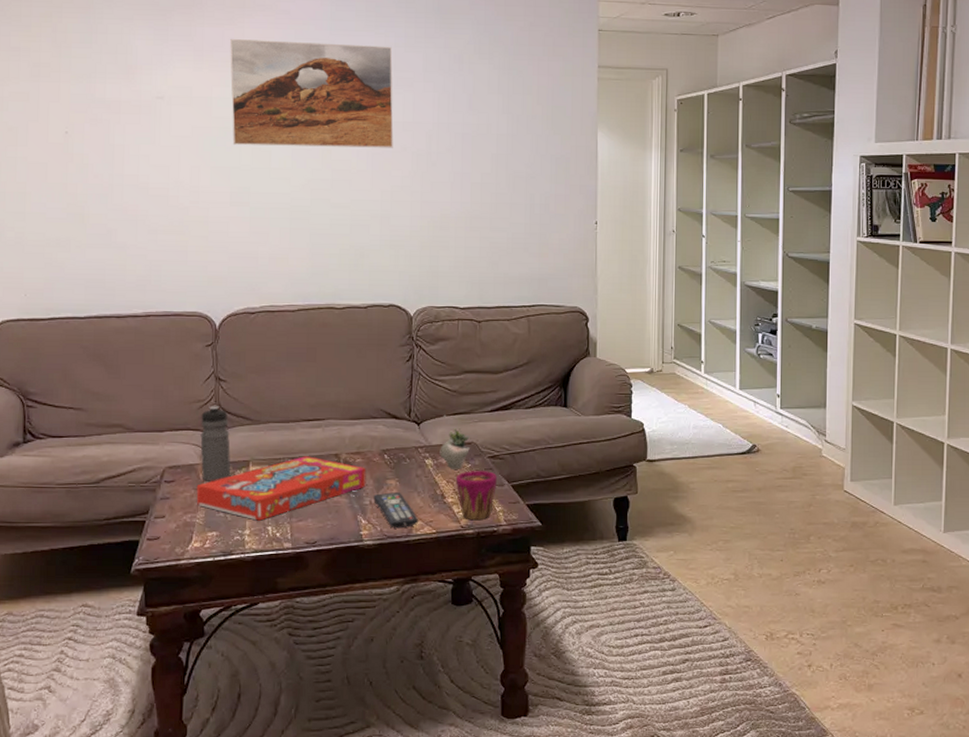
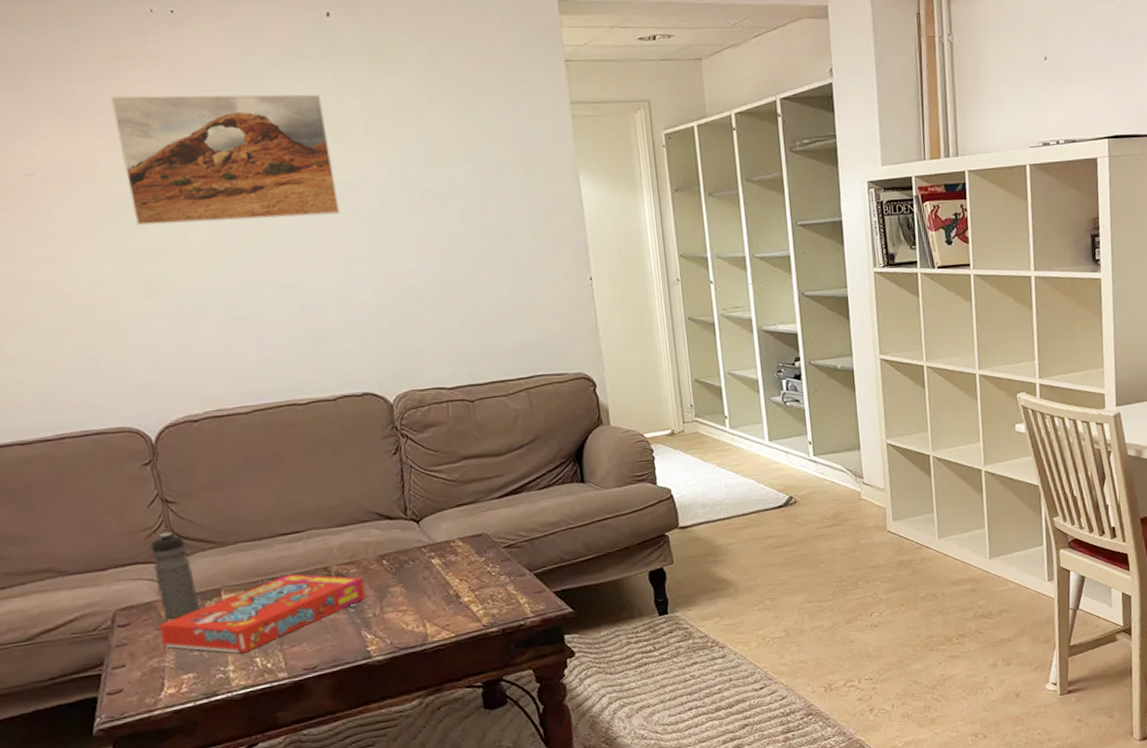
remote control: present [373,492,419,529] -> none [376,599,434,639]
succulent plant: present [440,416,471,471] -> none [445,509,481,567]
cup: present [455,471,498,519] -> none [469,562,518,617]

